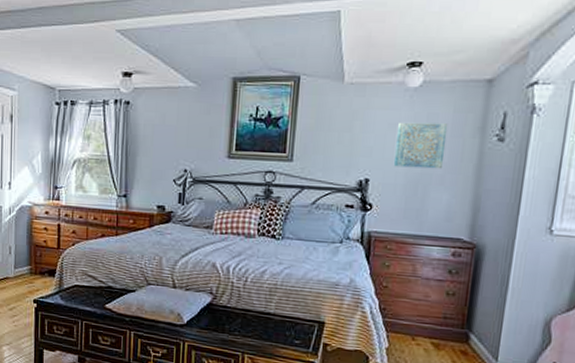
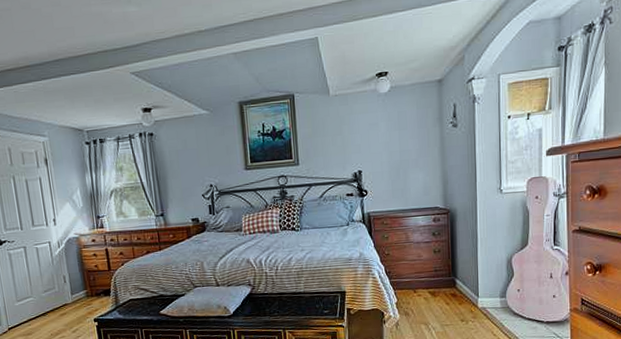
wall art: present [393,122,448,169] -> none [376,118,416,158]

